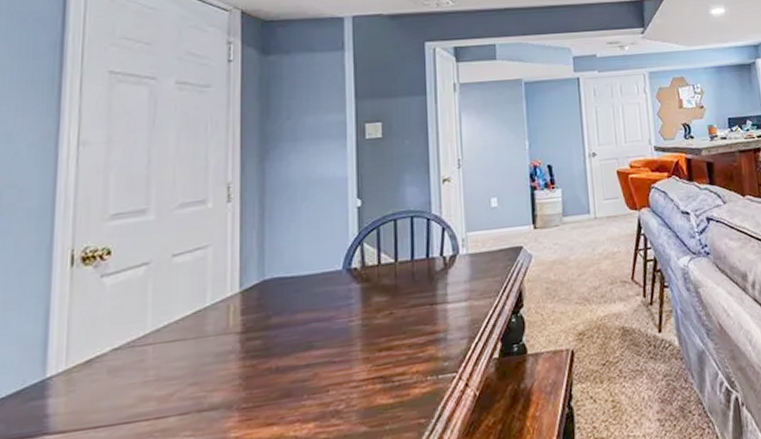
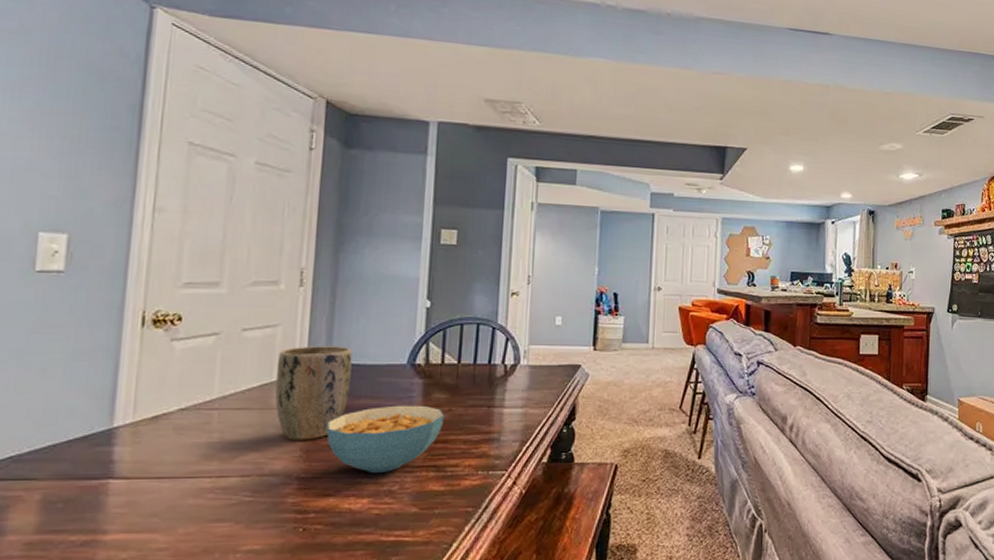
plant pot: none [209,259,286,369] -> present [275,346,353,441]
cereal bowl: none [265,311,387,394] -> present [326,405,445,473]

